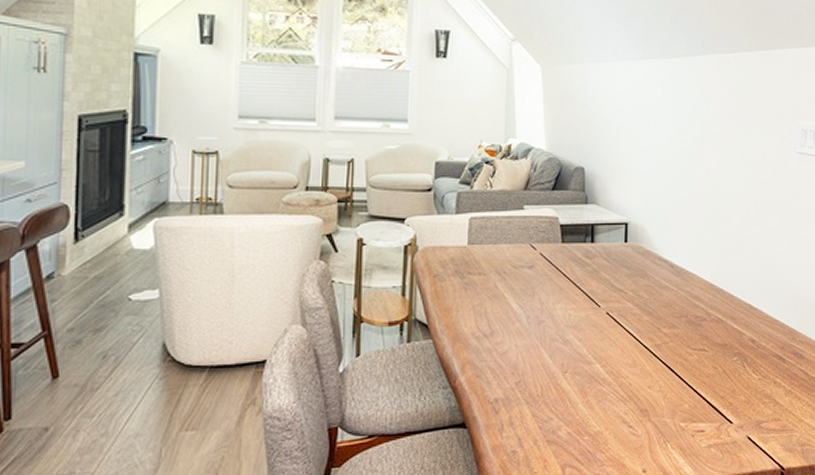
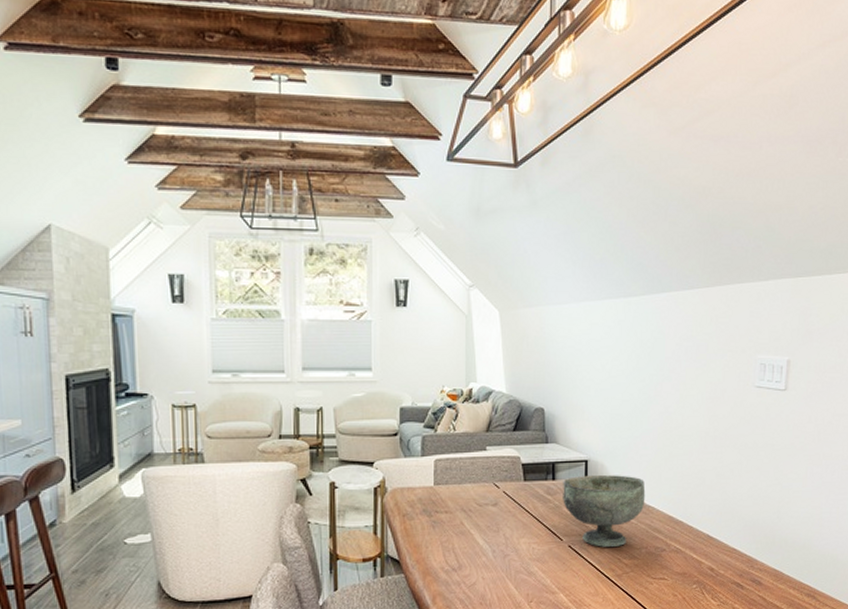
decorative bowl: none [601,238,686,315] -> present [563,474,646,547]

